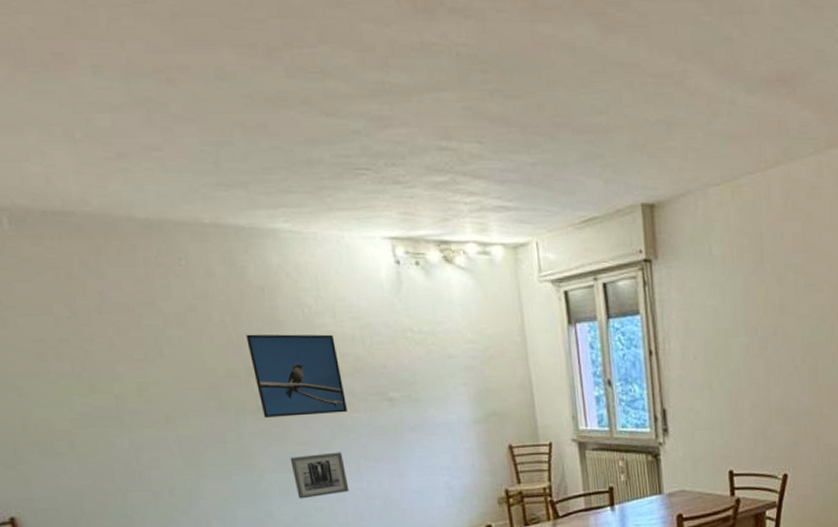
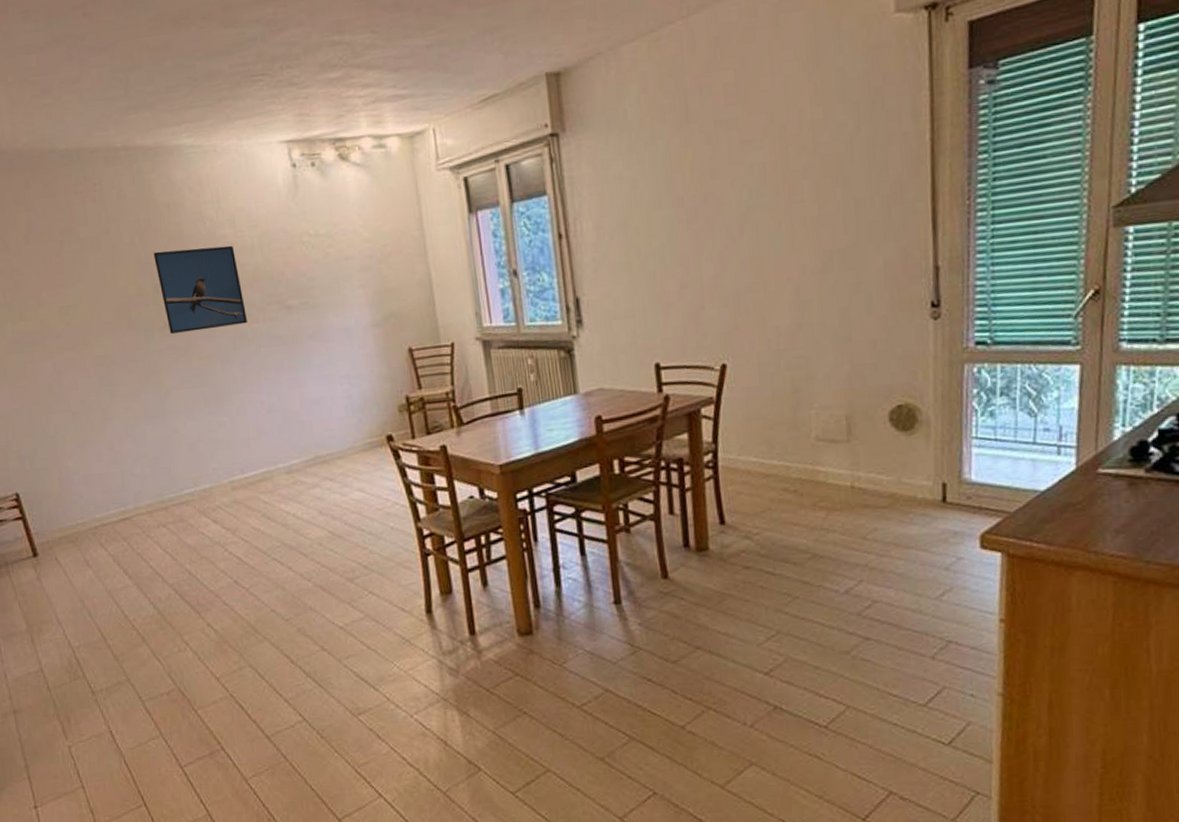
wall art: present [290,452,349,499] -> none [194,364,250,415]

